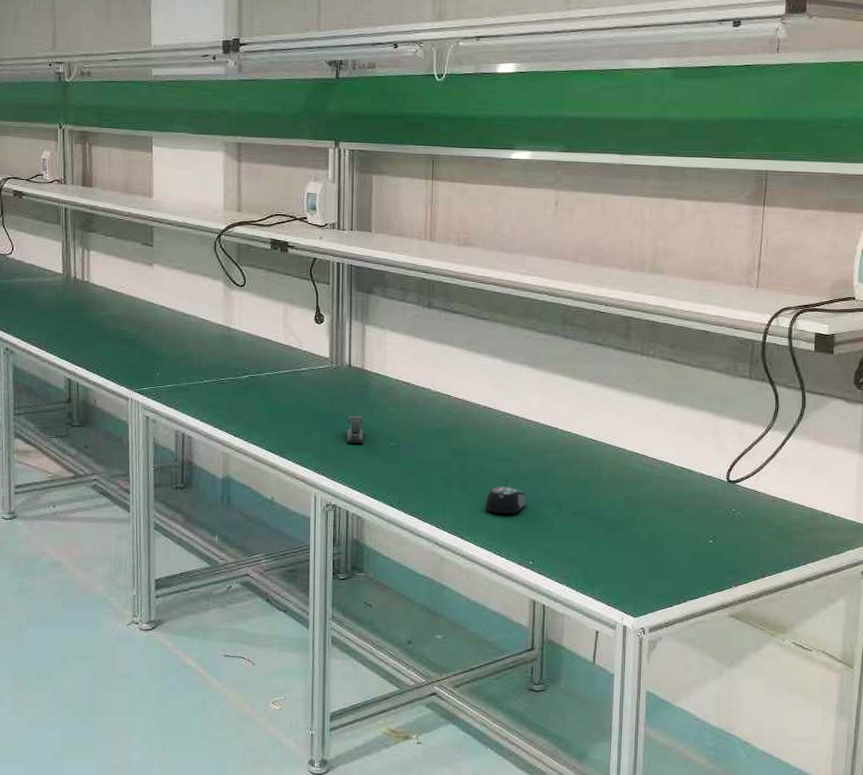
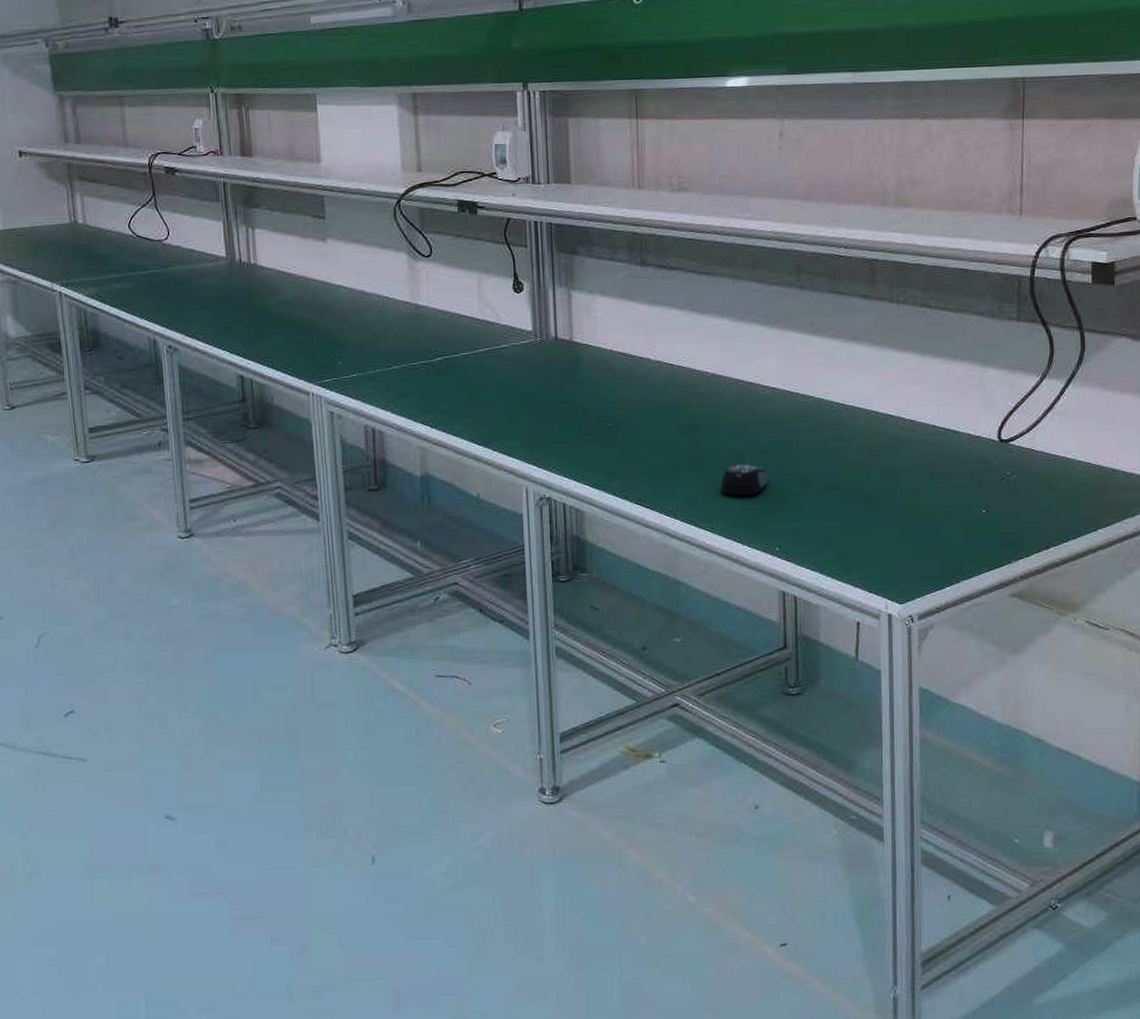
stapler: present [346,416,364,443] -> none [557,395,578,427]

